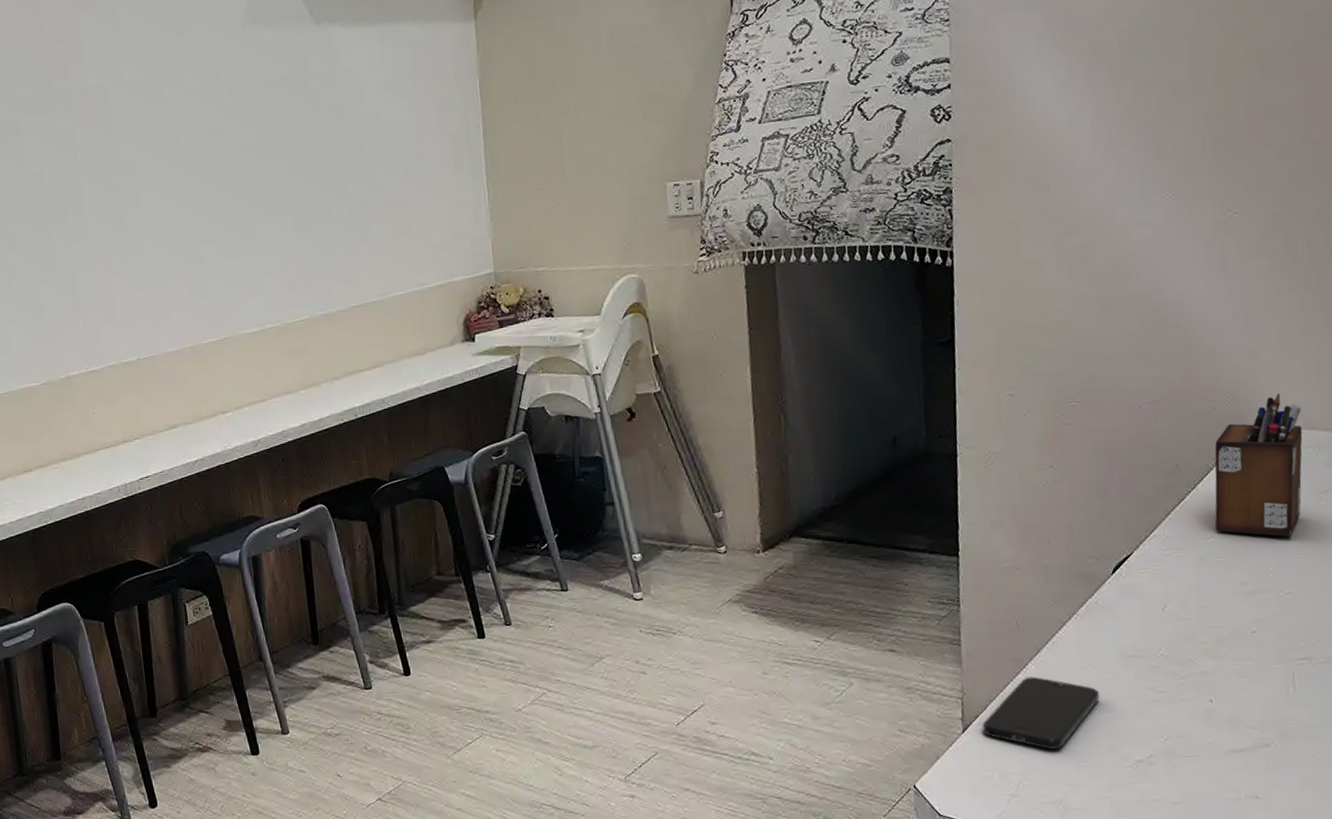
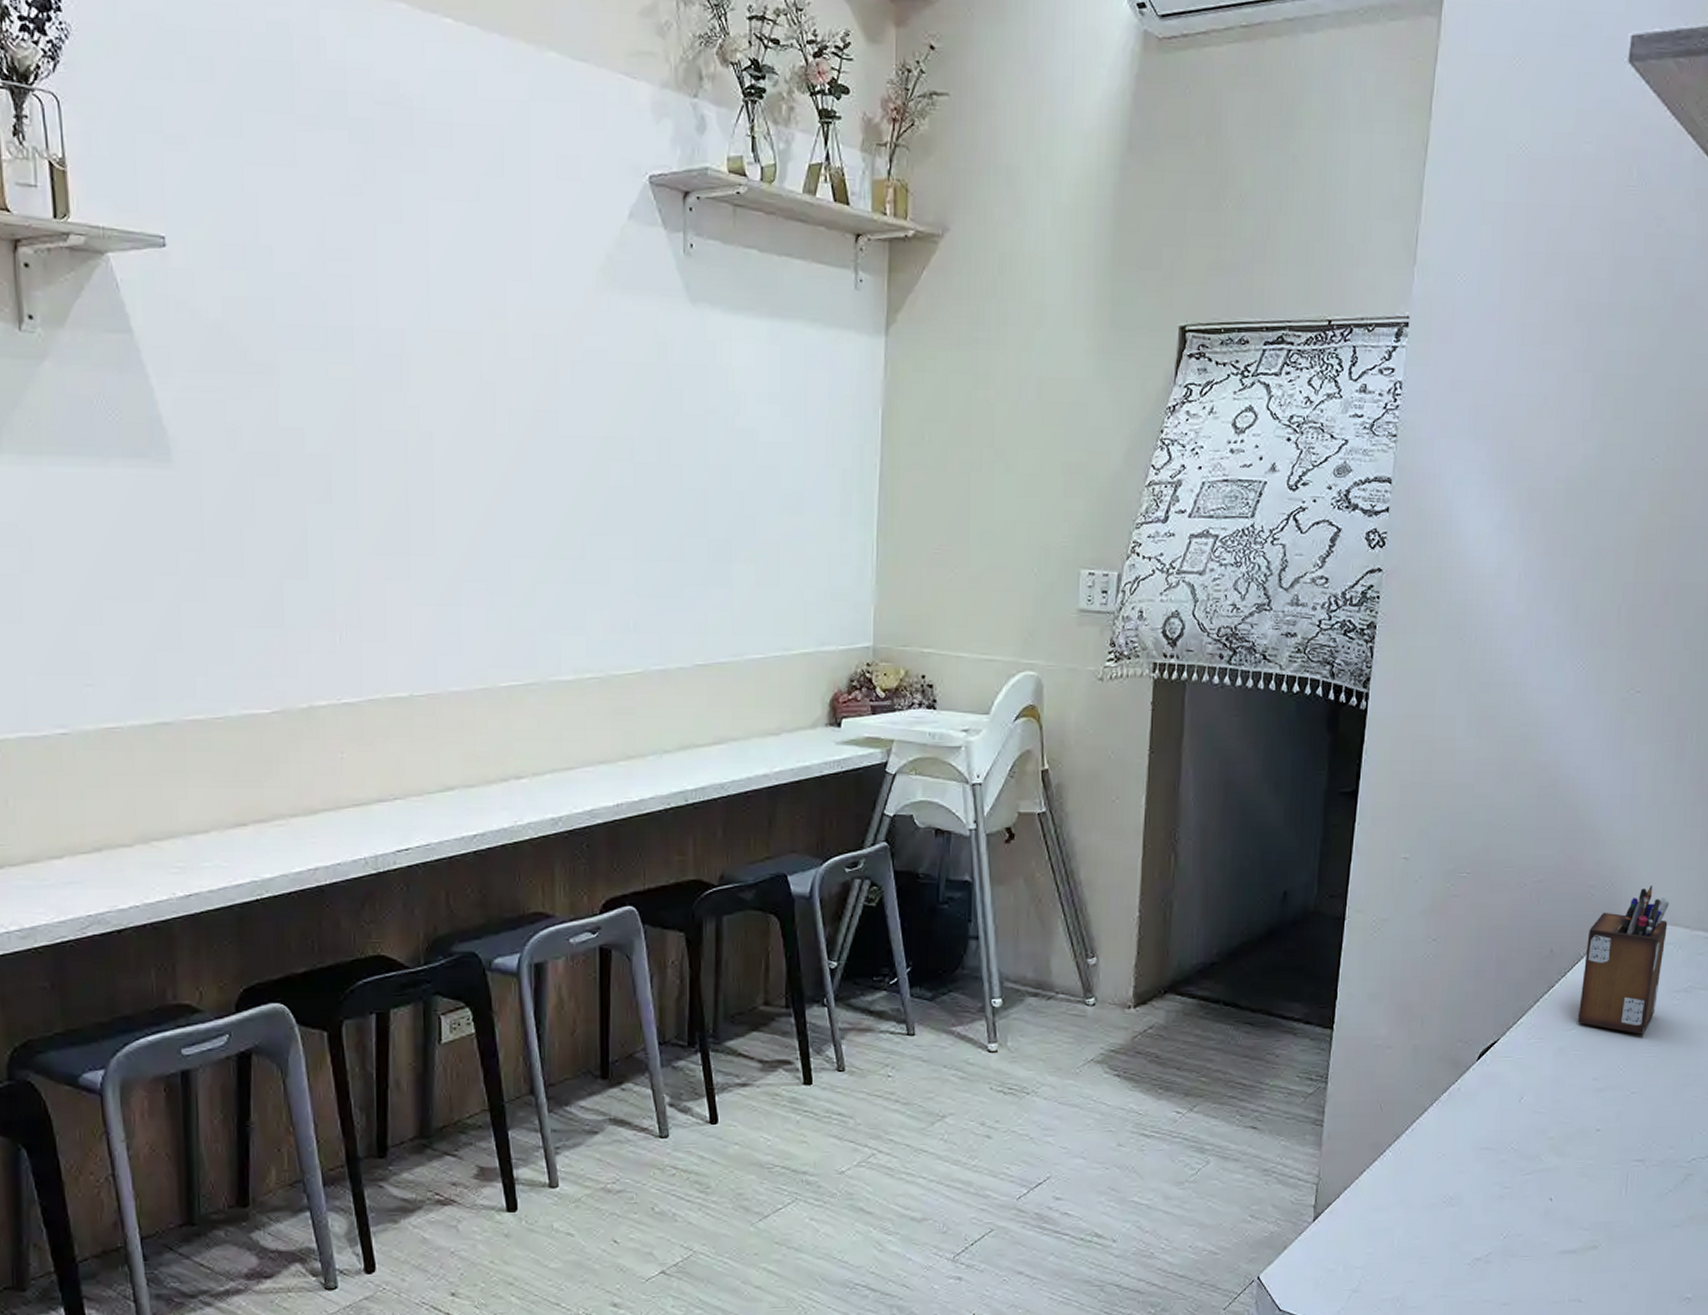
smartphone: present [982,676,1100,750] -> none [1333,1164,1449,1243]

